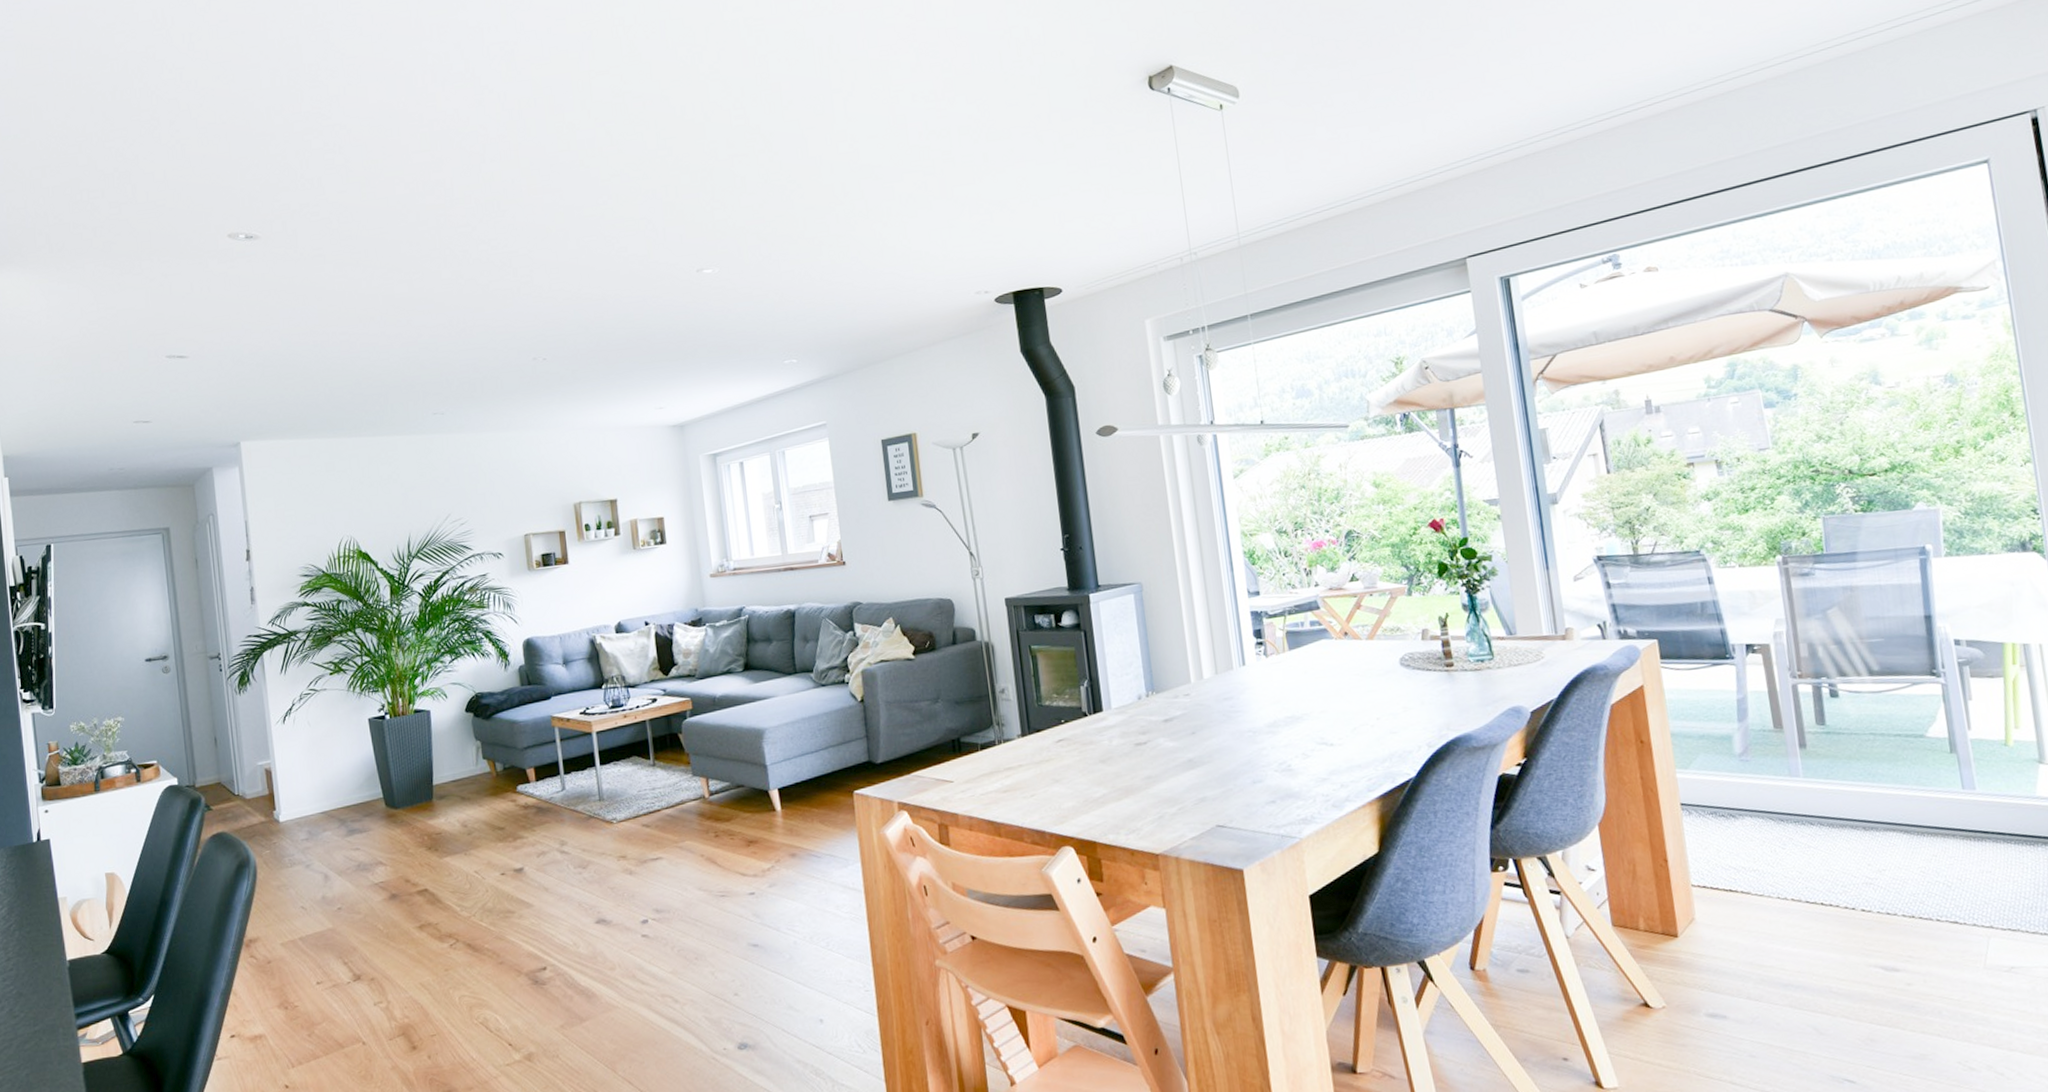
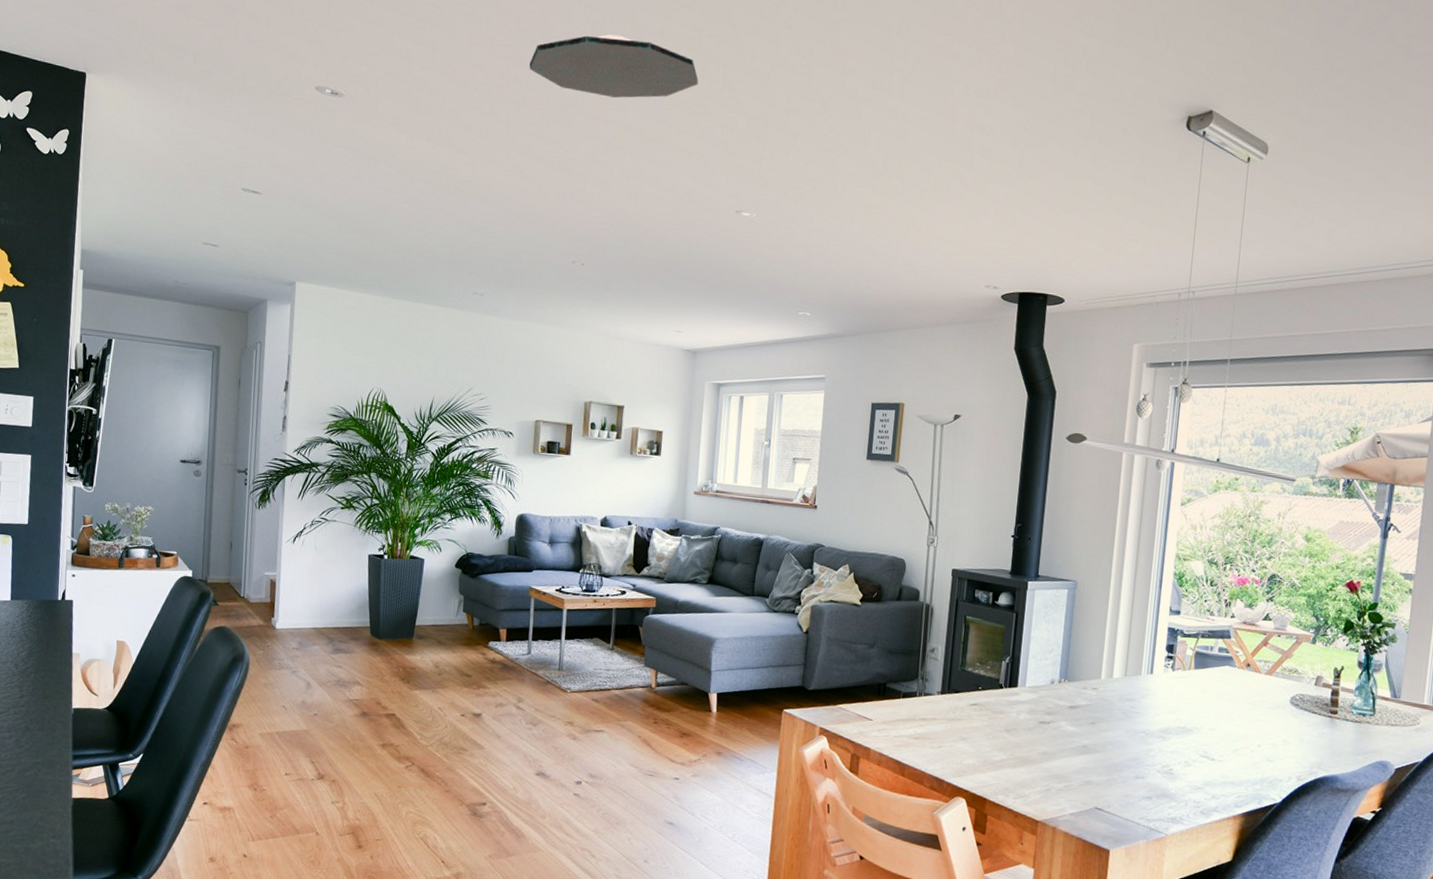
ceiling light: none [450,116,631,183] -> present [529,34,698,98]

